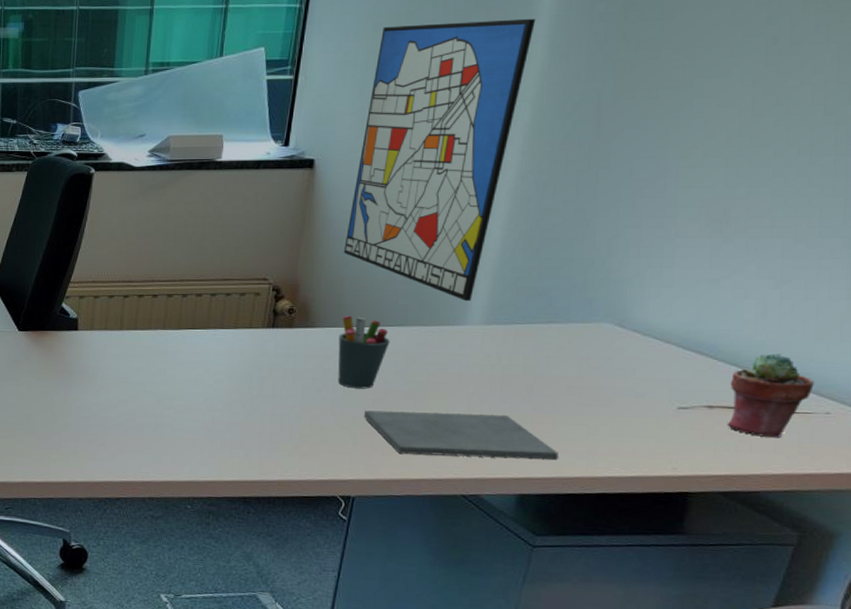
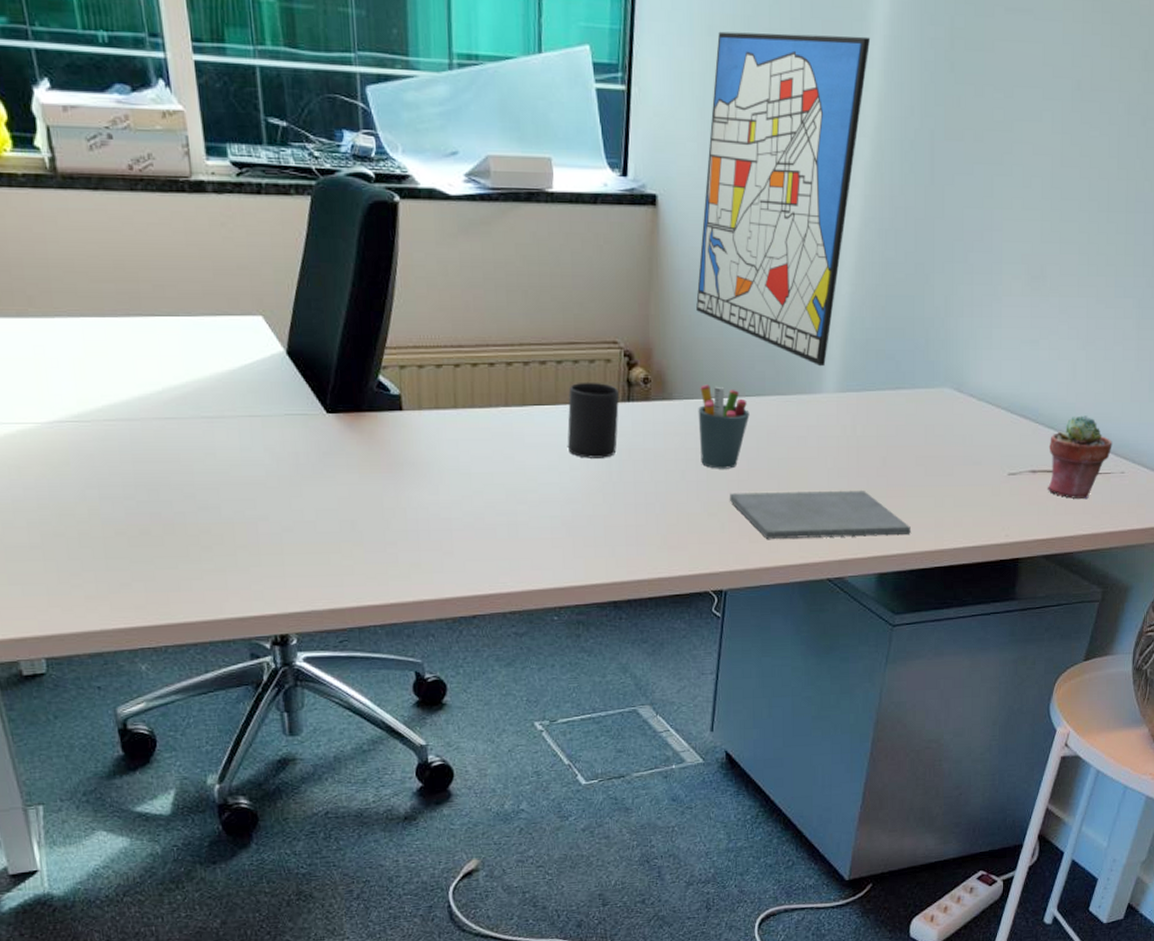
mug: none [213,311,266,375] -> present [567,382,620,458]

